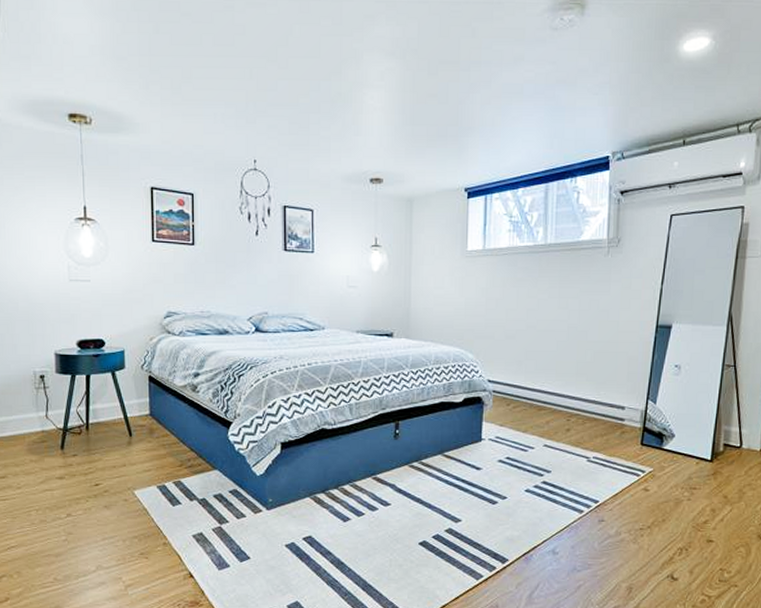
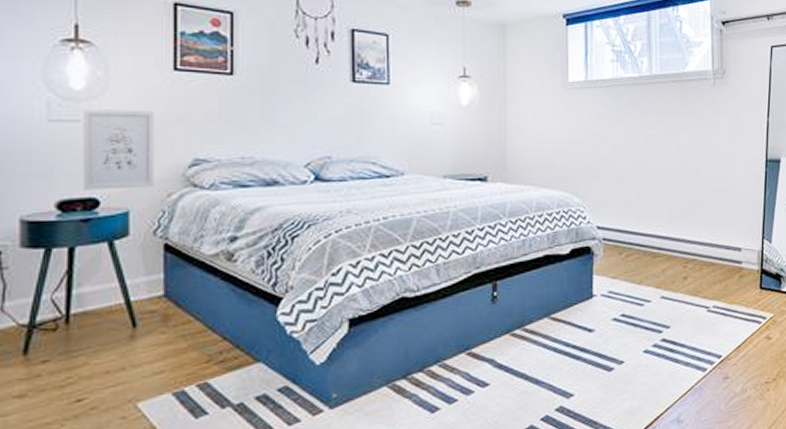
wall art: none [92,272,141,334] -> present [82,109,155,190]

